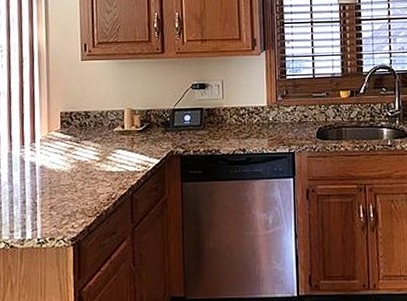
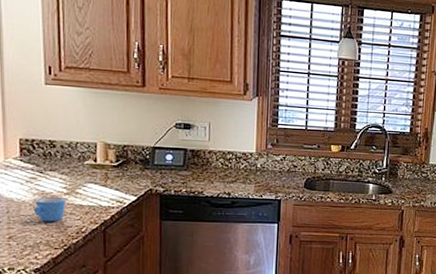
mug: none [71,164,98,190] -> present [33,196,66,222]

